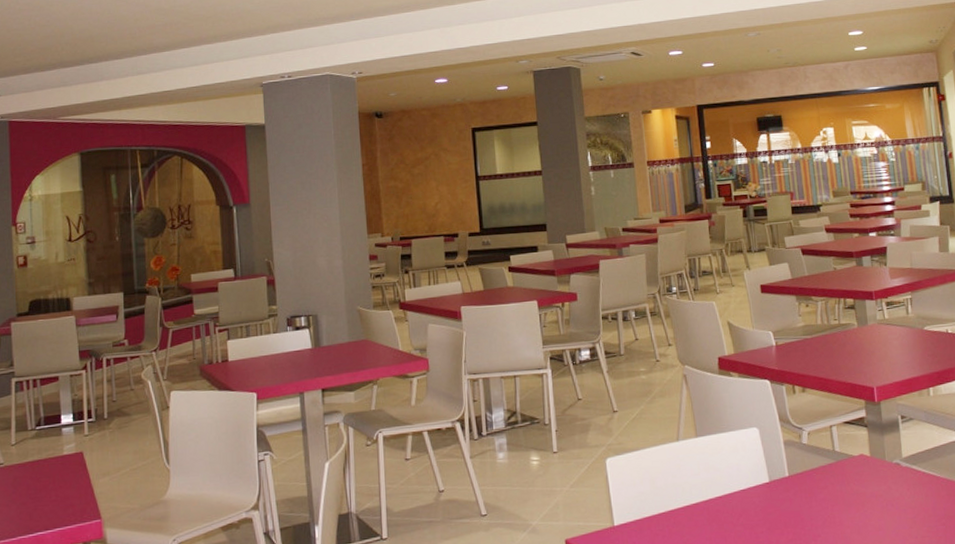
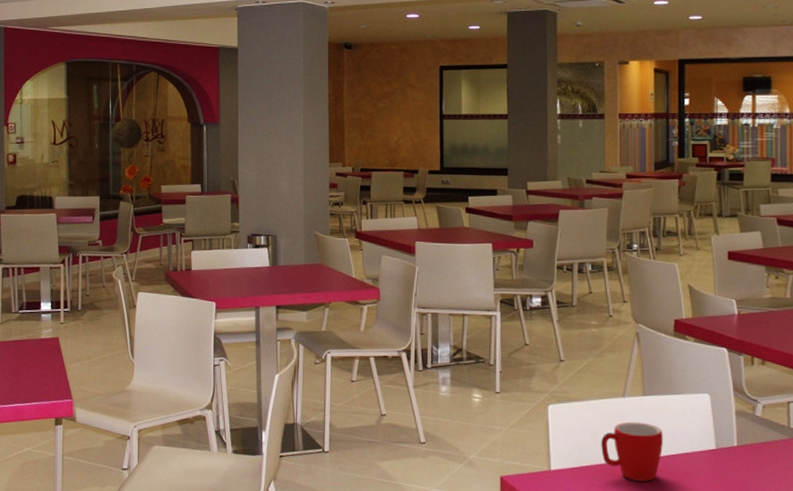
mug: none [660,464,720,525] -> present [601,422,663,481]

